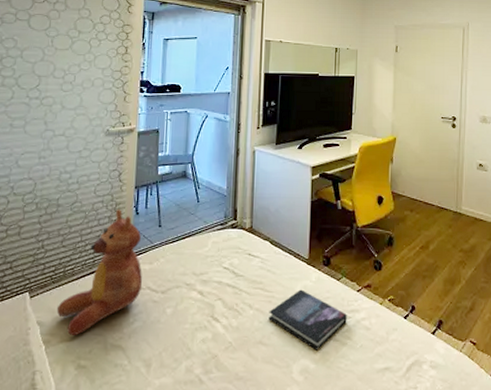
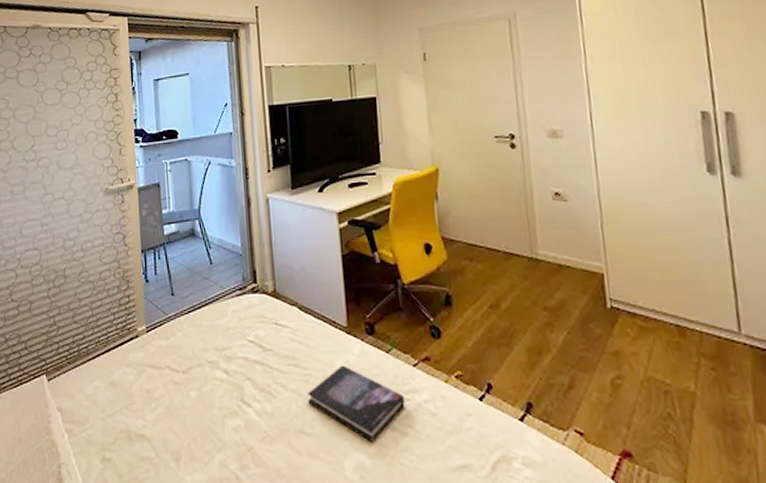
teddy bear: present [56,208,143,336] -> none [75,276,161,424]

